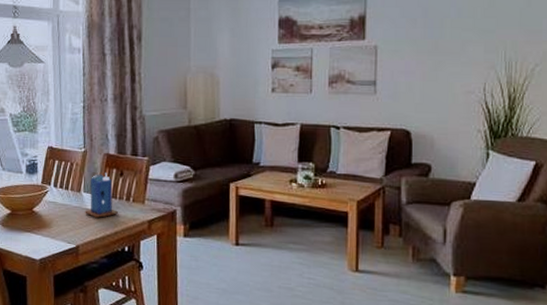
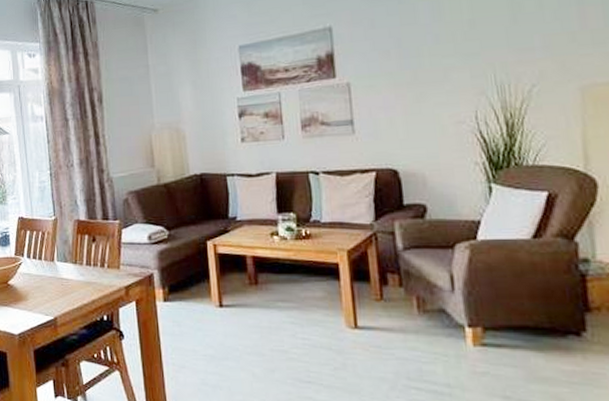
candle: present [85,173,119,218] -> none [60,240,95,287]

